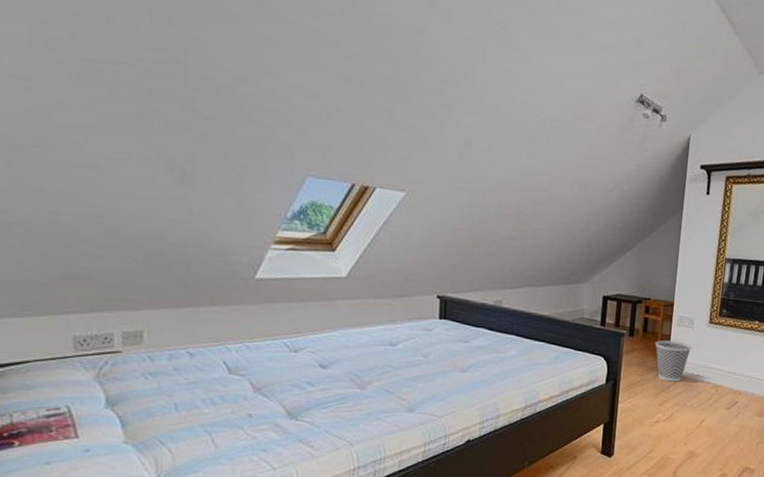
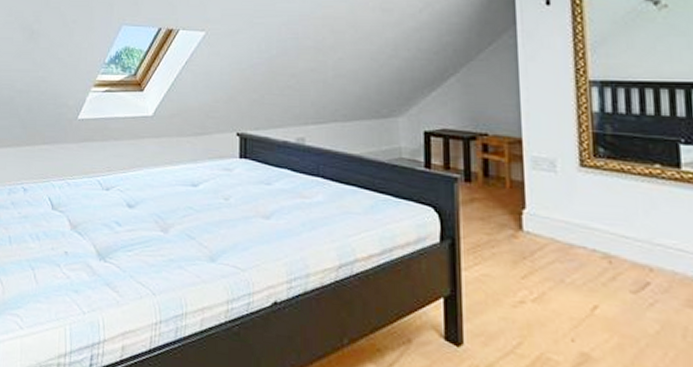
wastebasket: present [655,340,691,382] -> none [502,188,558,247]

